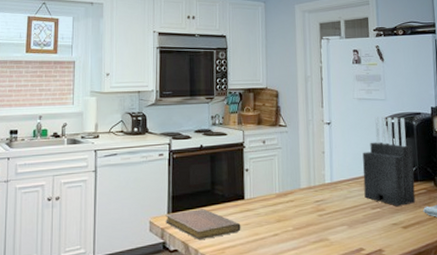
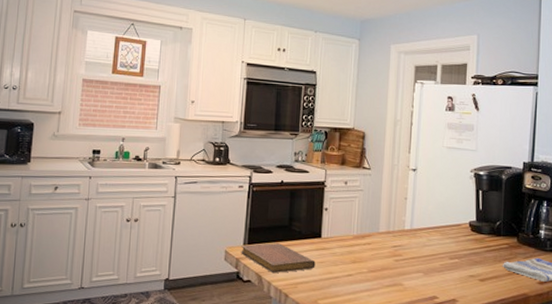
knife block: present [362,116,416,206] -> none [444,166,499,259]

